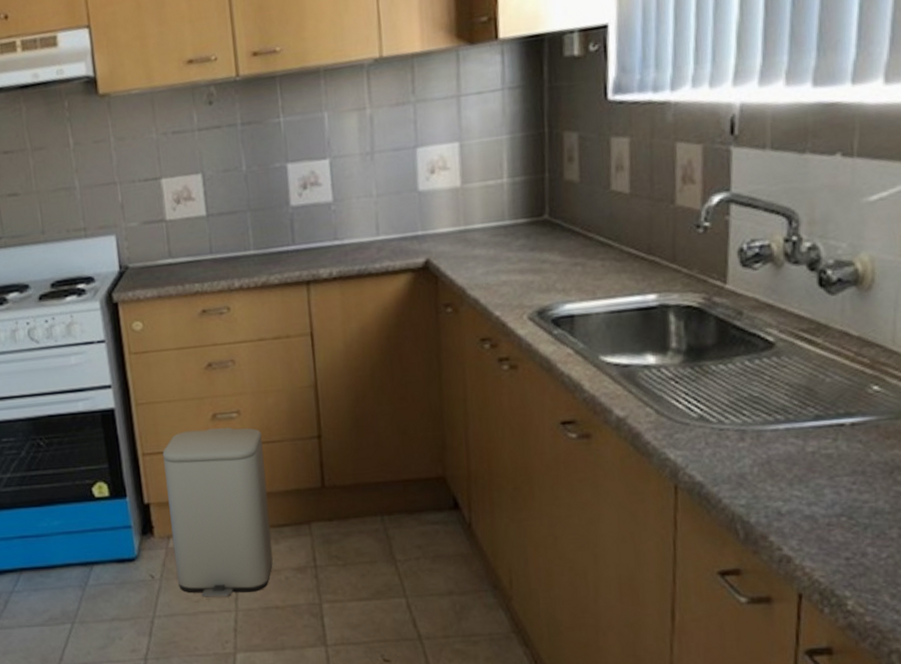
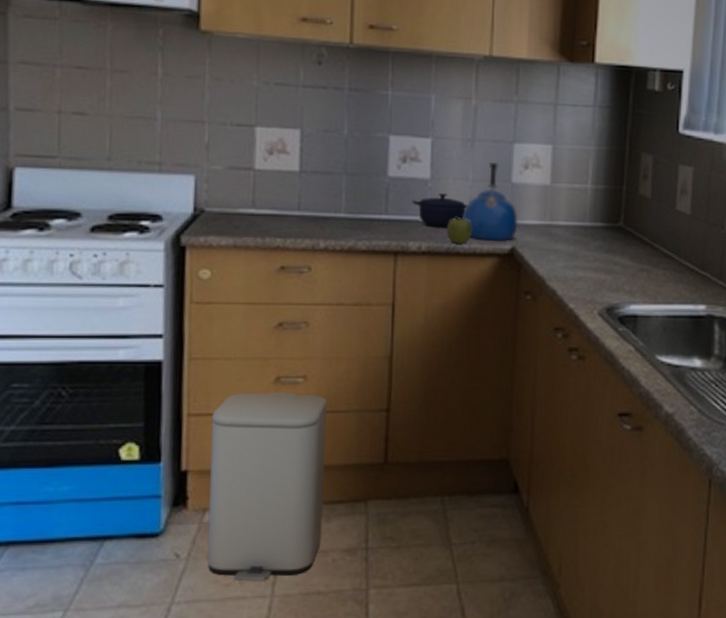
cooking pot: none [317,214,374,251] -> present [412,193,467,228]
fruit: none [355,236,382,265] -> present [446,216,472,244]
kettle: none [370,172,431,258] -> present [463,163,518,241]

